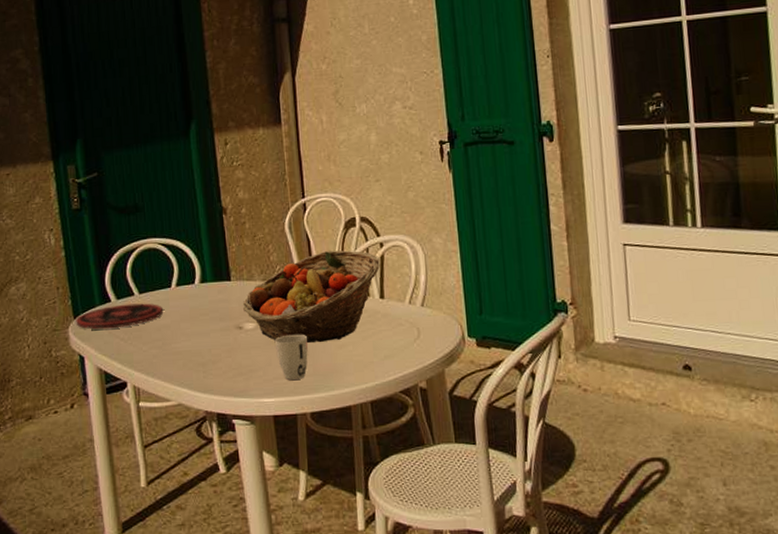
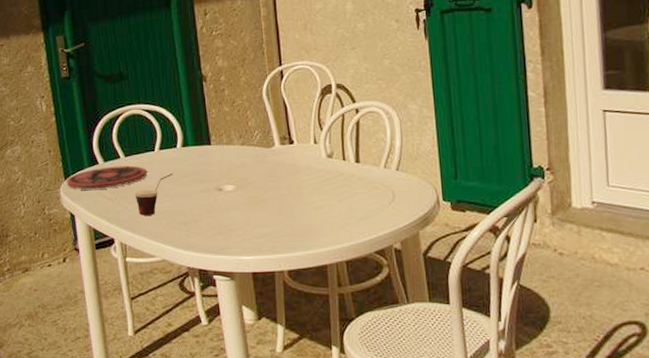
cup: none [149,310,191,357] -> present [134,173,173,216]
fruit basket: present [243,250,381,343] -> none [223,116,357,204]
cup: present [275,334,308,380] -> none [254,196,285,239]

